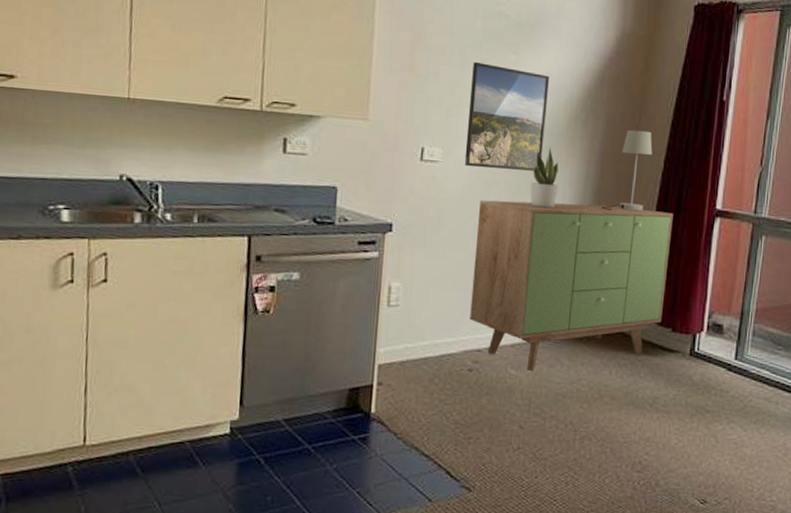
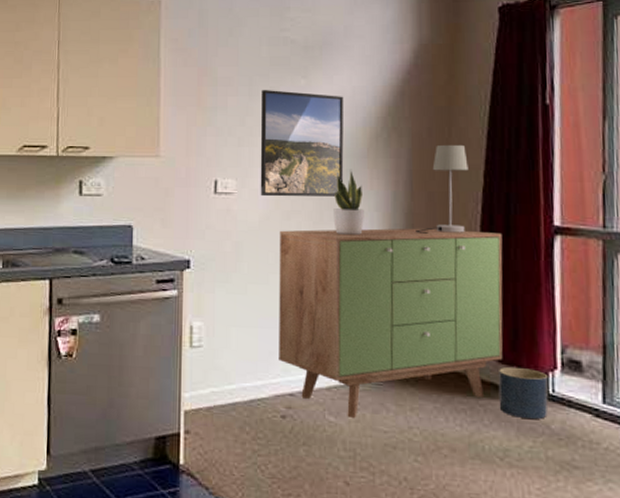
planter: none [654,329,696,372] -> present [498,367,549,419]

